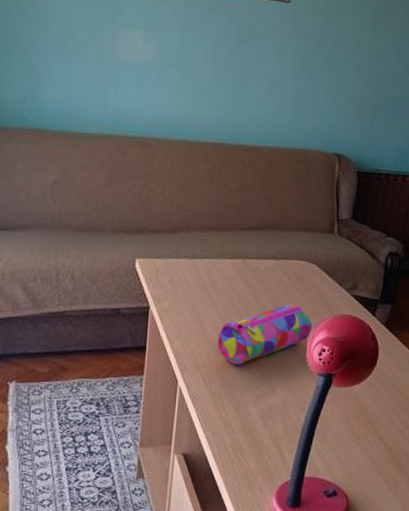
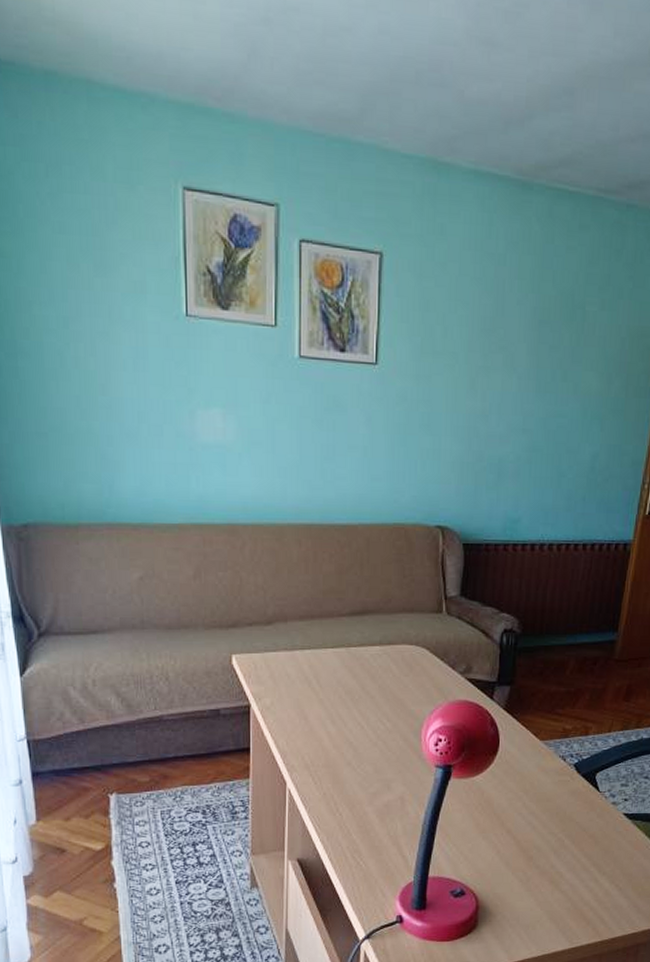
pencil case: present [217,303,312,365] -> none [326,692,425,762]

